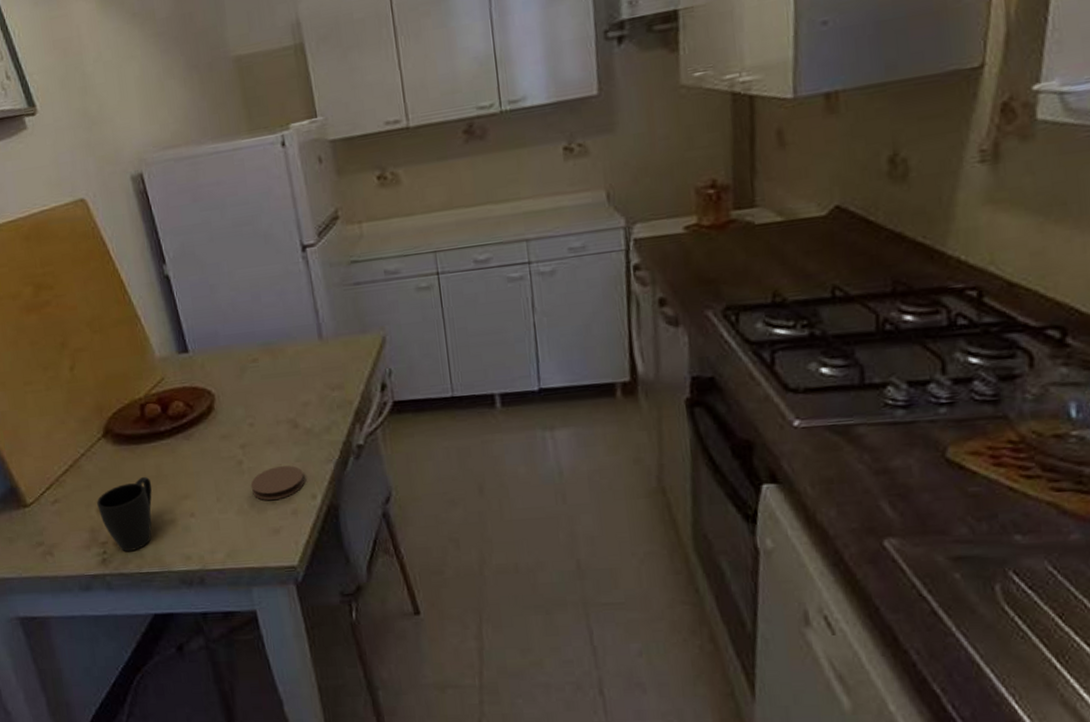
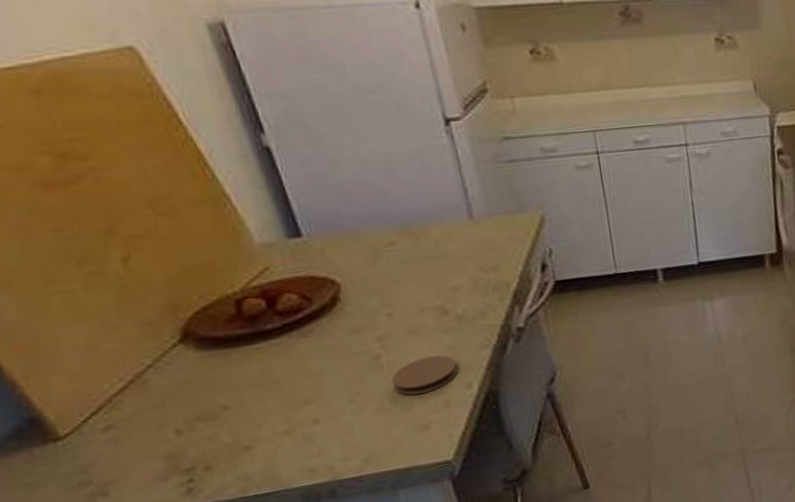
mug: present [97,476,152,551] -> none [175,384,260,476]

